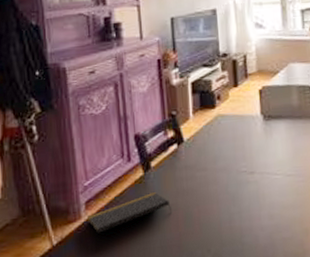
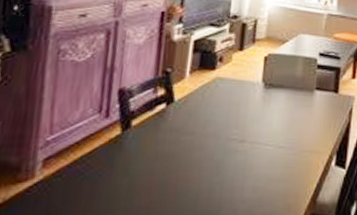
notepad: present [87,191,172,233] -> none [42,153,146,196]

